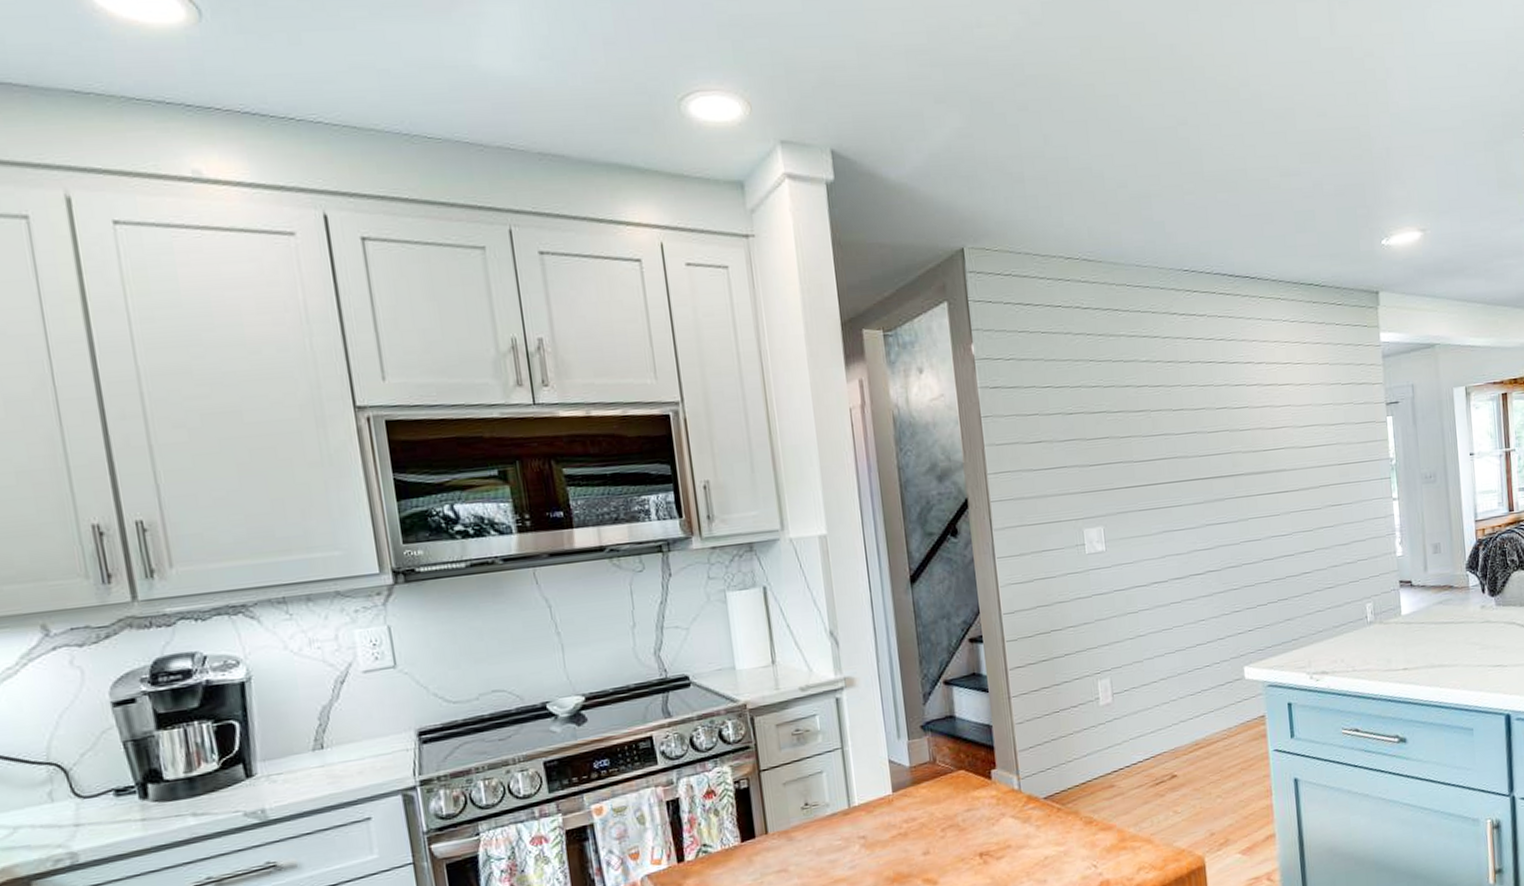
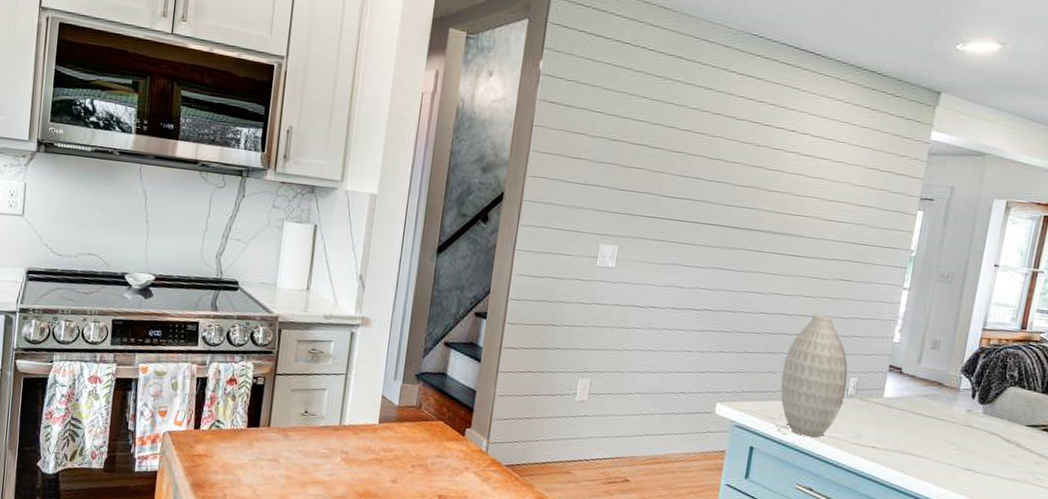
vase: none [1298,545,1365,678] -> present [780,314,848,439]

